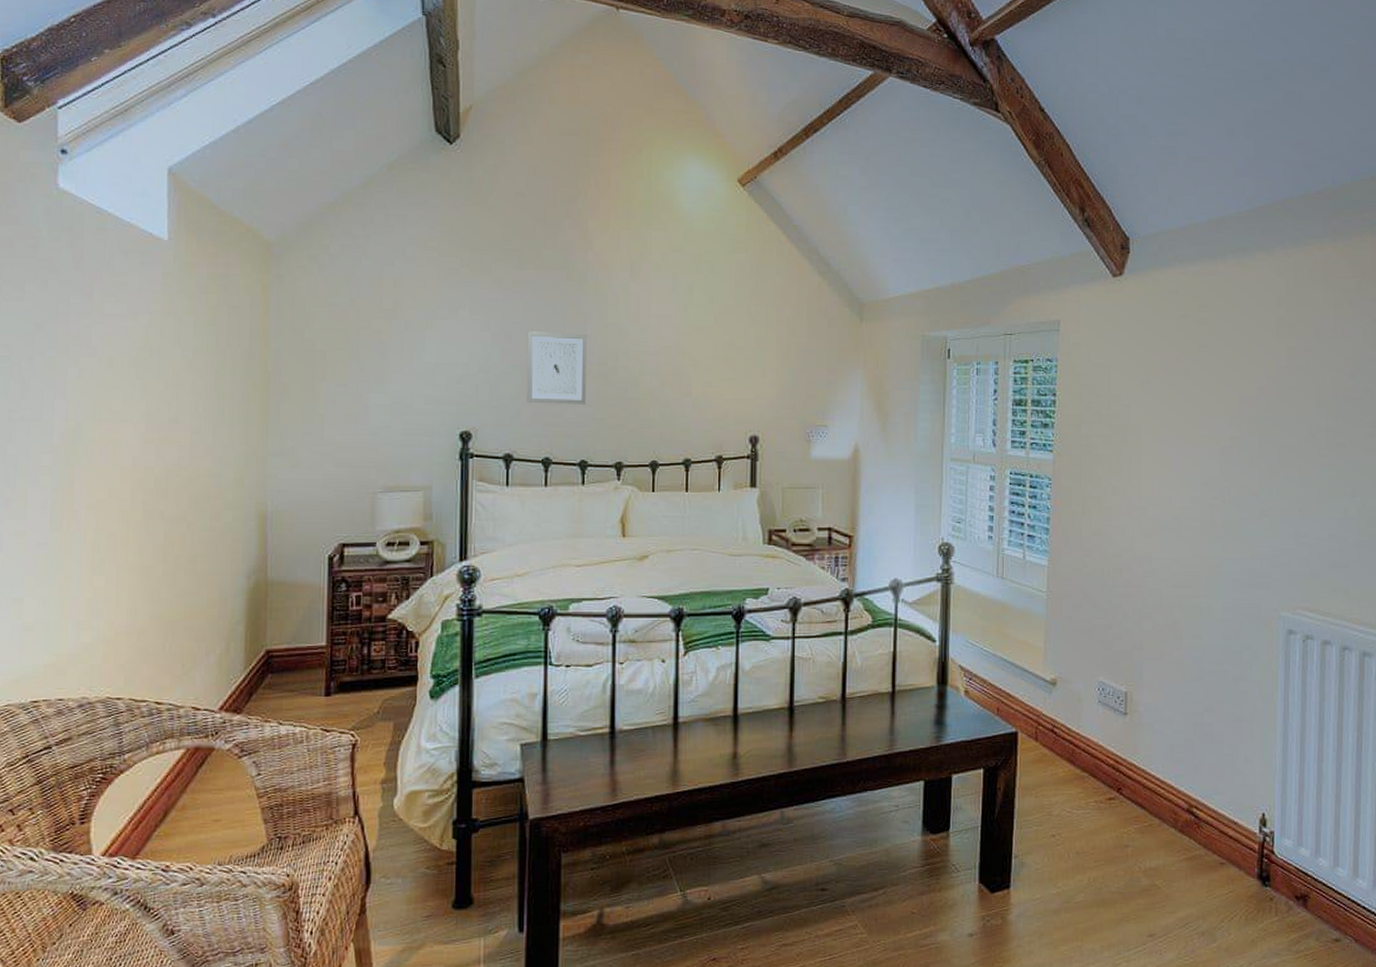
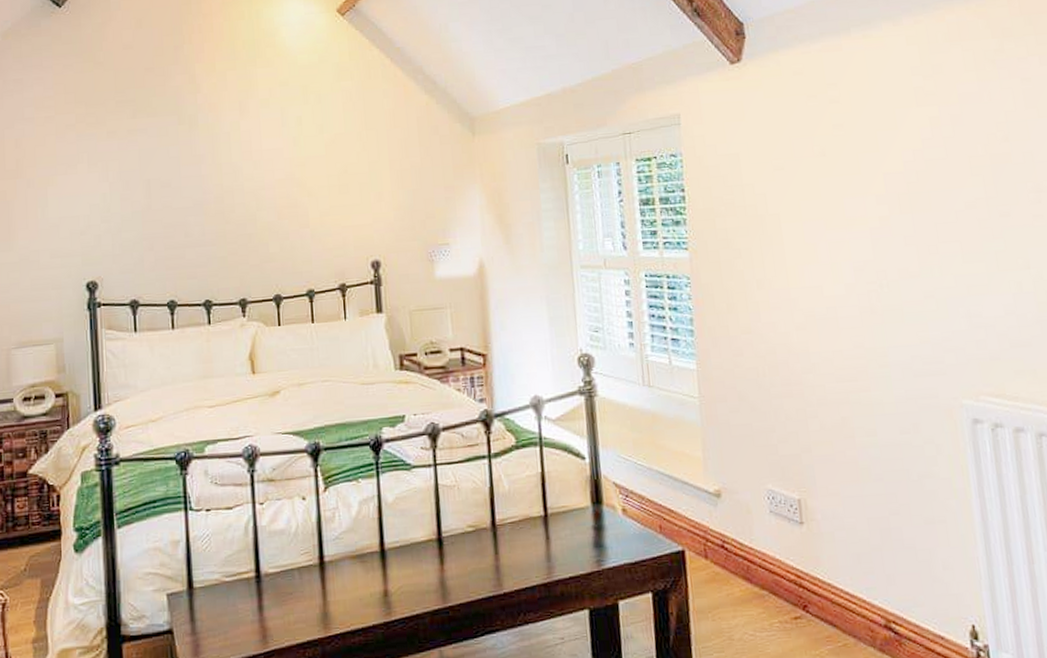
wall art: present [527,331,587,404] -> none [144,175,206,248]

